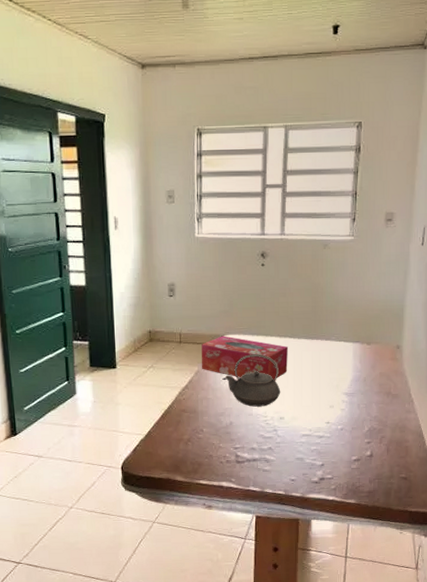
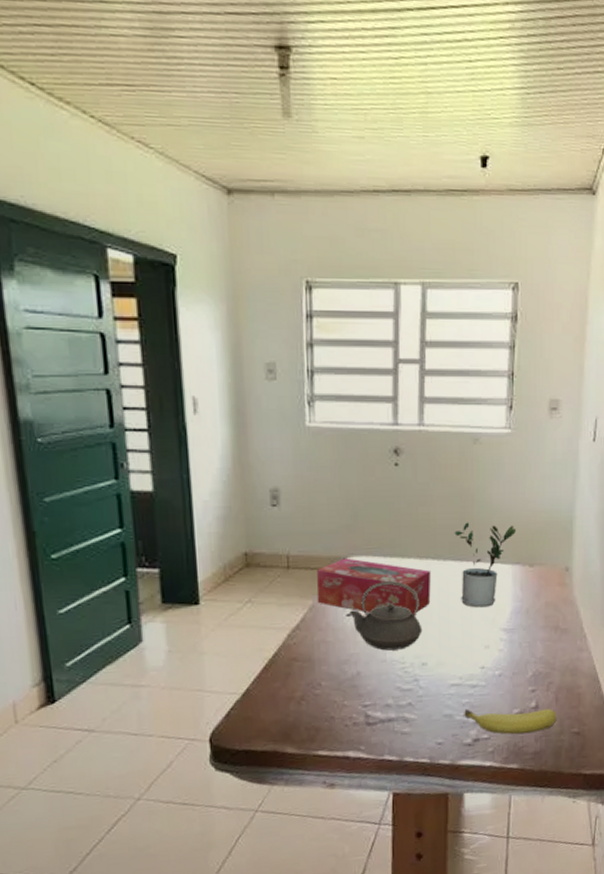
potted plant: none [307,309,356,376] -> present [454,522,516,608]
fruit: none [312,454,388,477] -> present [464,709,557,734]

